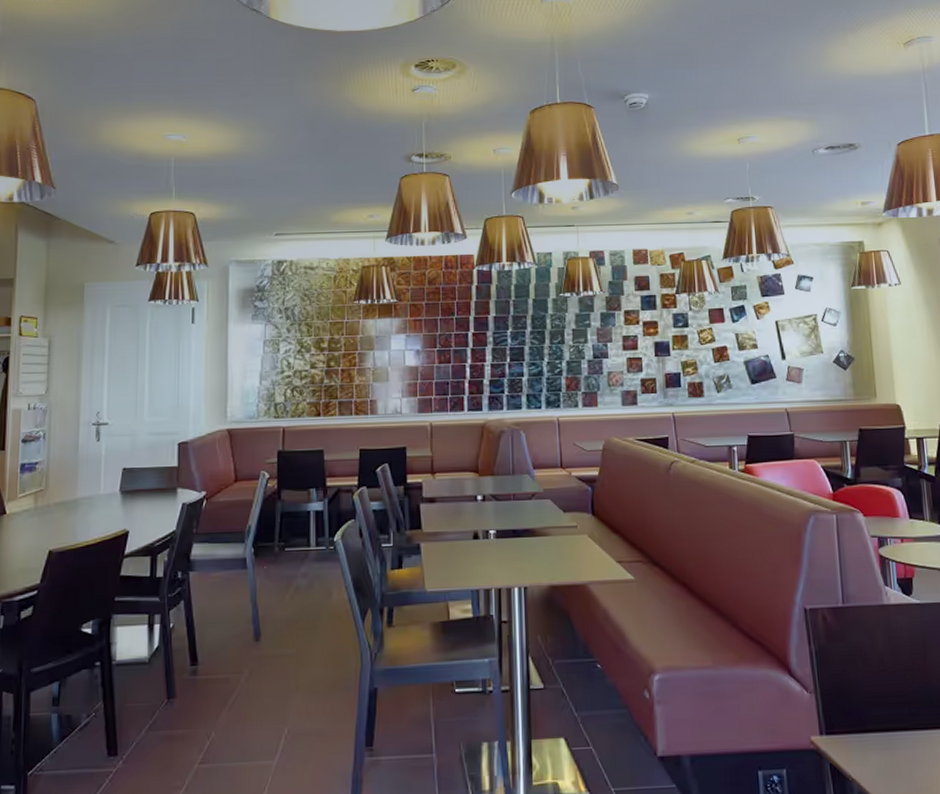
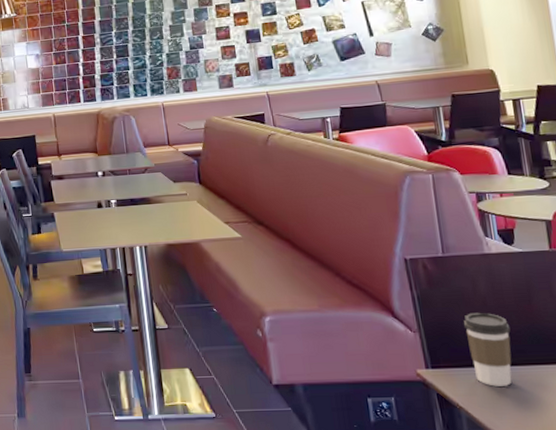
coffee cup: none [859,670,905,755] -> present [463,312,512,386]

